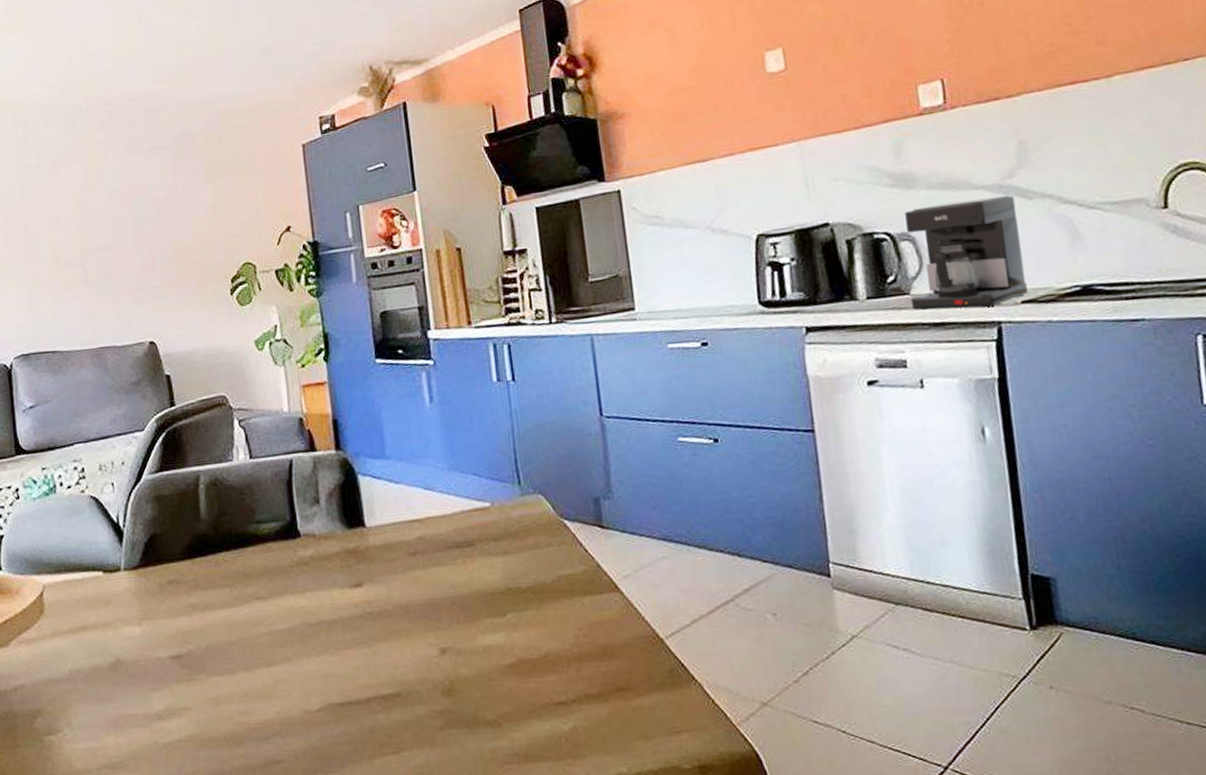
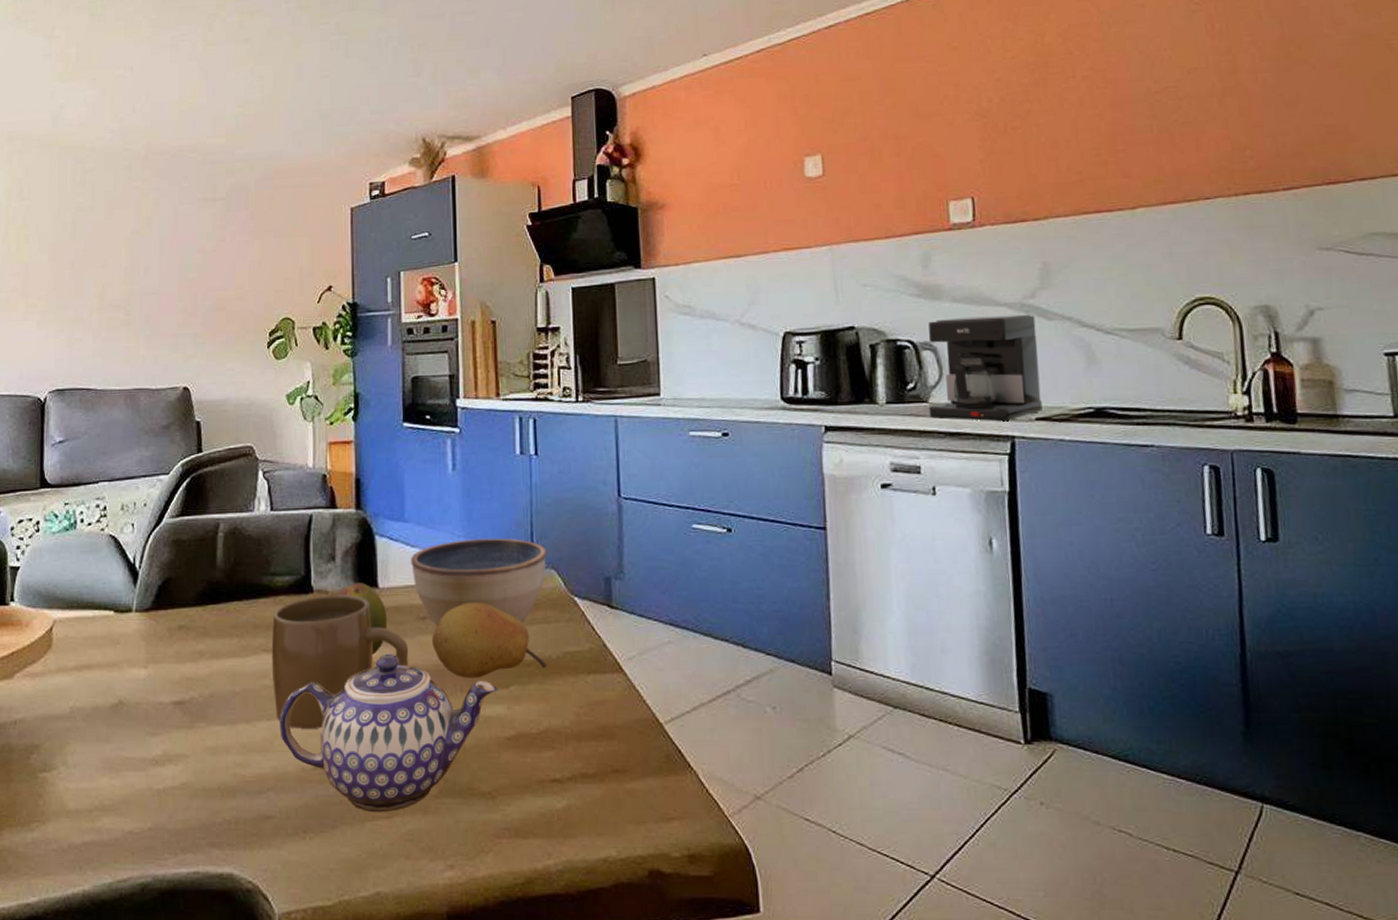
mug: none [262,536,403,673] -> present [271,594,408,729]
teapot: none [278,592,496,749] -> present [279,654,499,813]
fruit: none [325,523,379,594] -> present [337,583,388,655]
bowl: none [396,467,533,561] -> present [411,538,547,626]
fruit: none [424,533,543,610] -> present [432,602,548,679]

